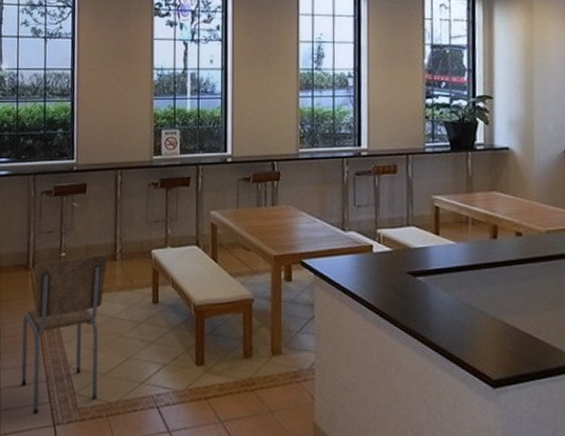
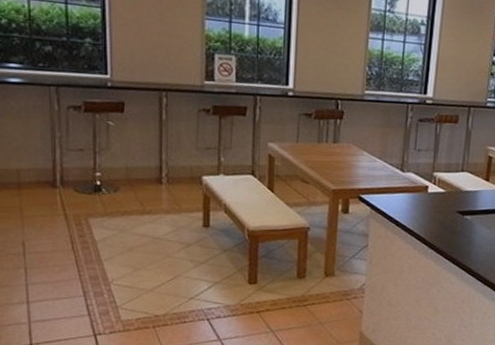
dining chair: present [21,254,108,414] -> none [52,176,152,325]

